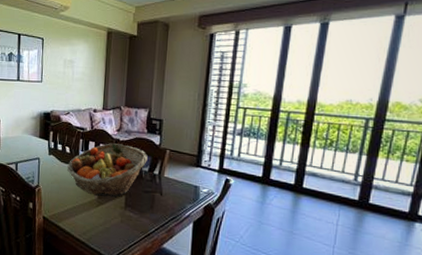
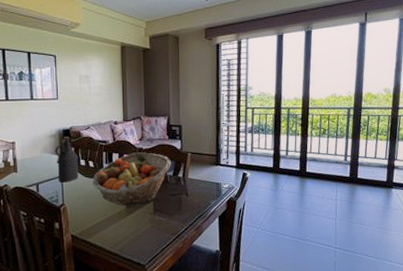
bottle: none [35,120,57,165] -> present [54,136,79,183]

